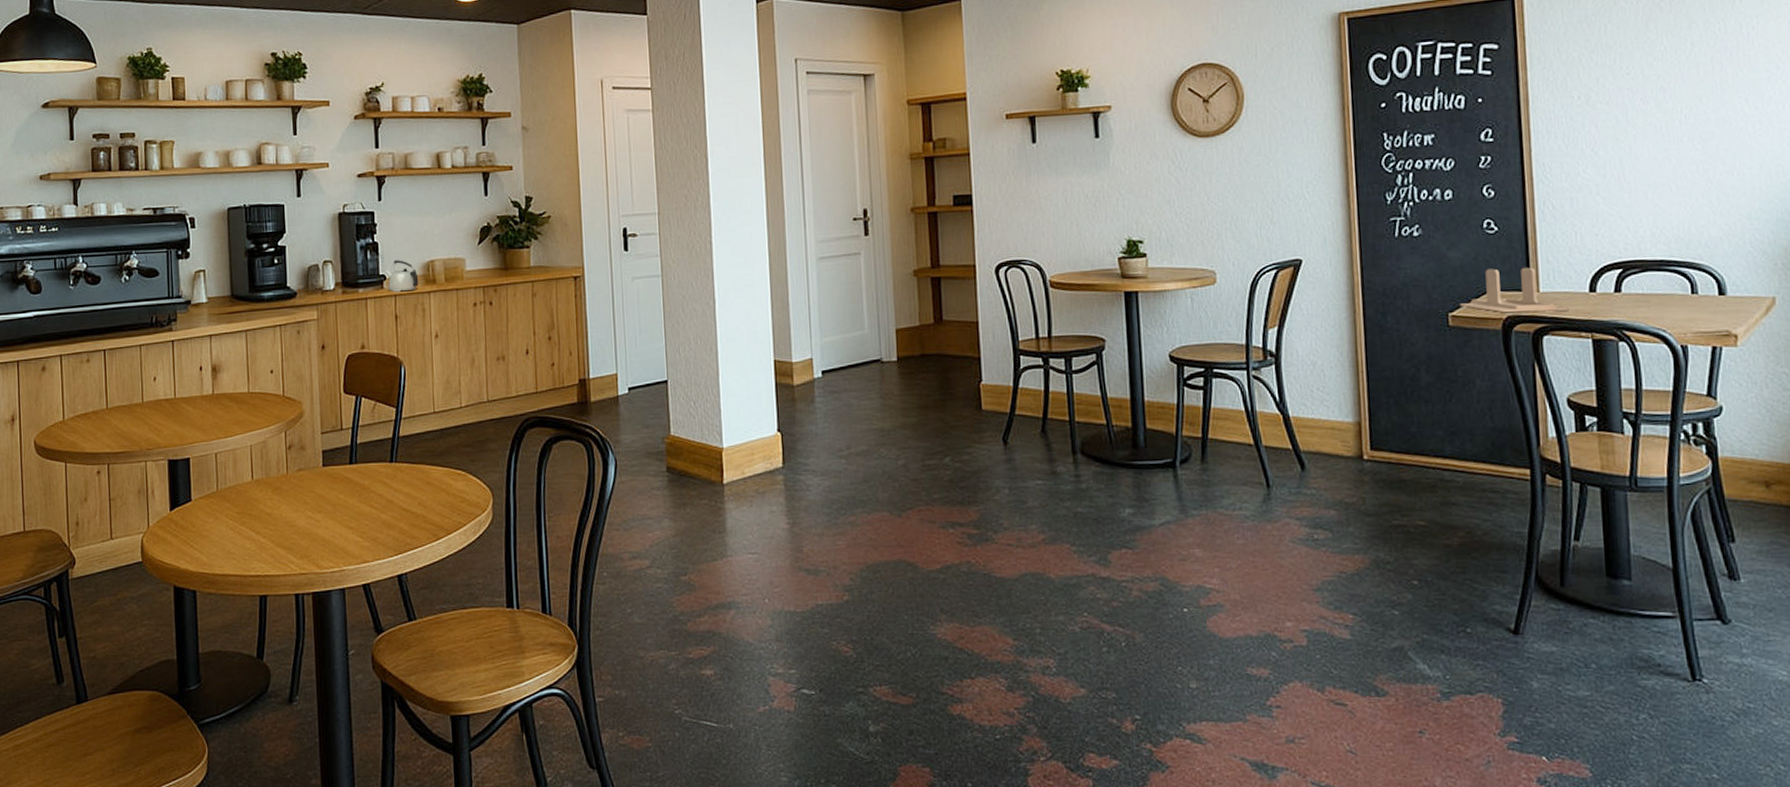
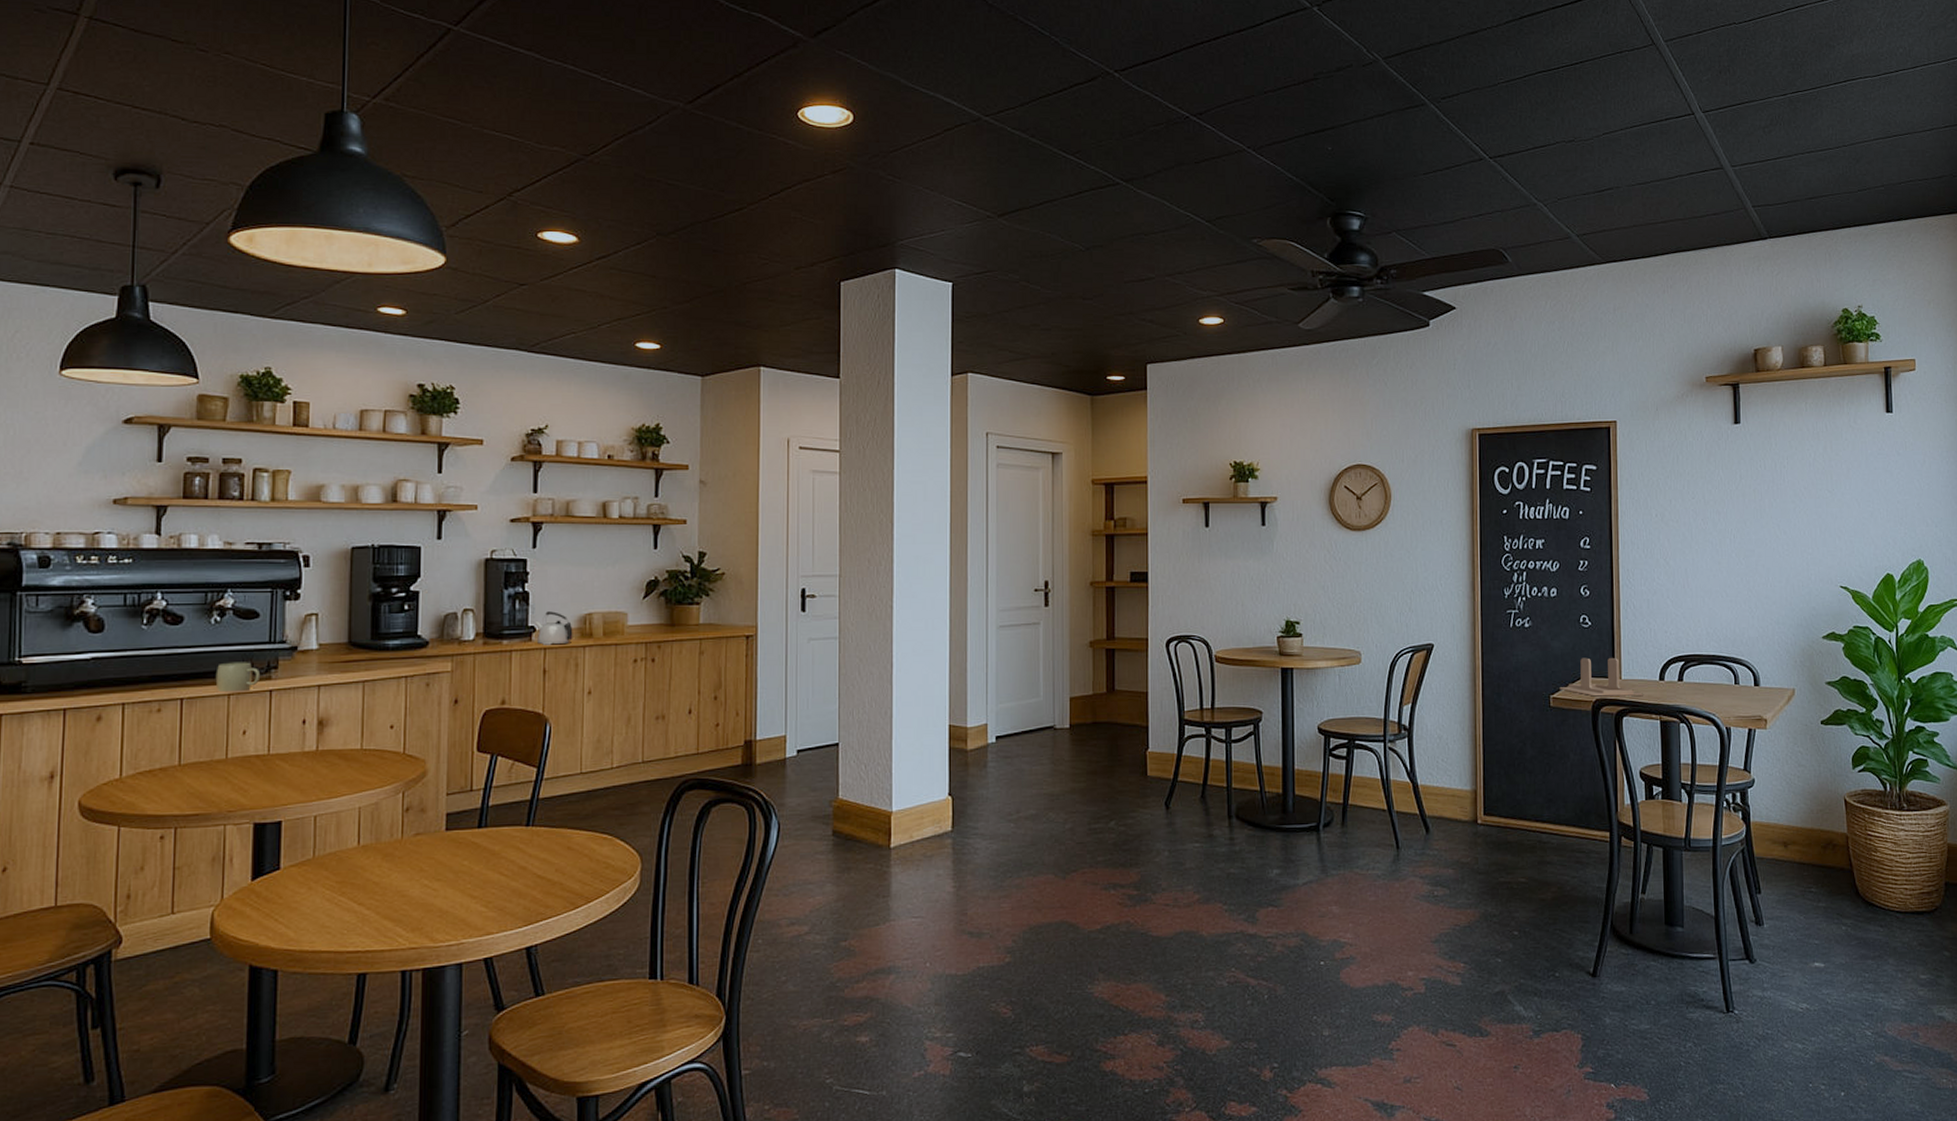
mug: none [129,315,164,345] -> present [215,662,261,694]

